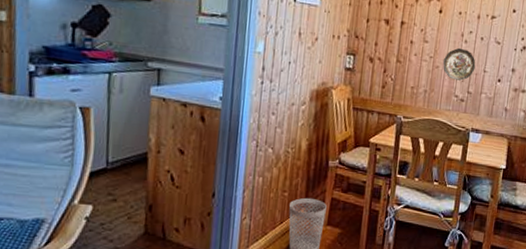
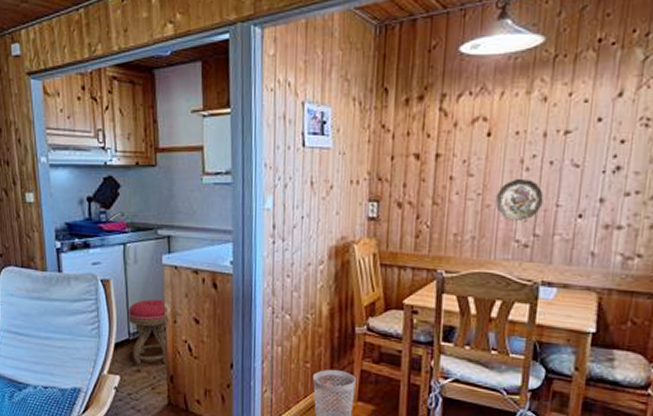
stool: none [108,129,151,194] -> present [129,299,168,365]

